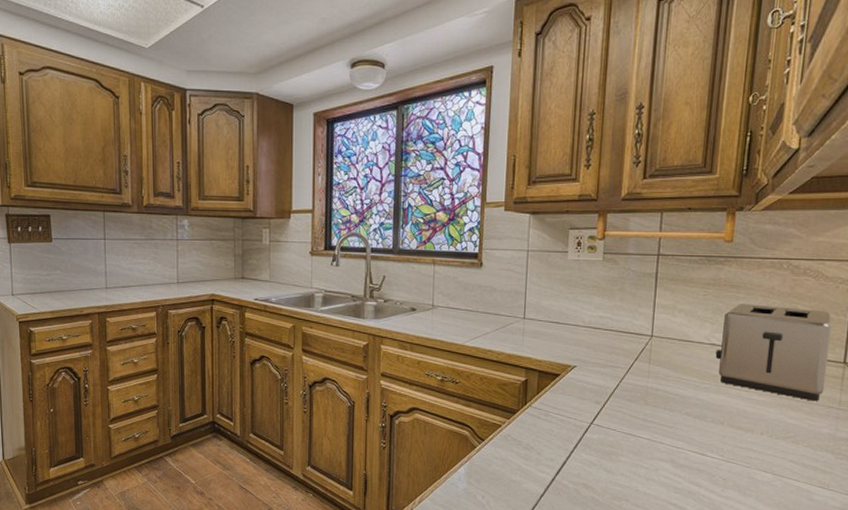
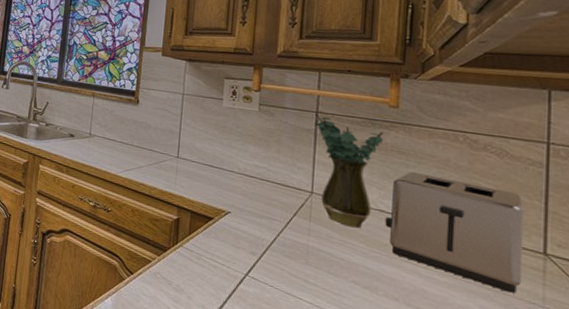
vase: none [656,256,719,364] -> present [314,113,384,228]

